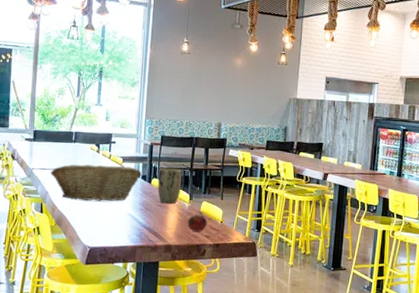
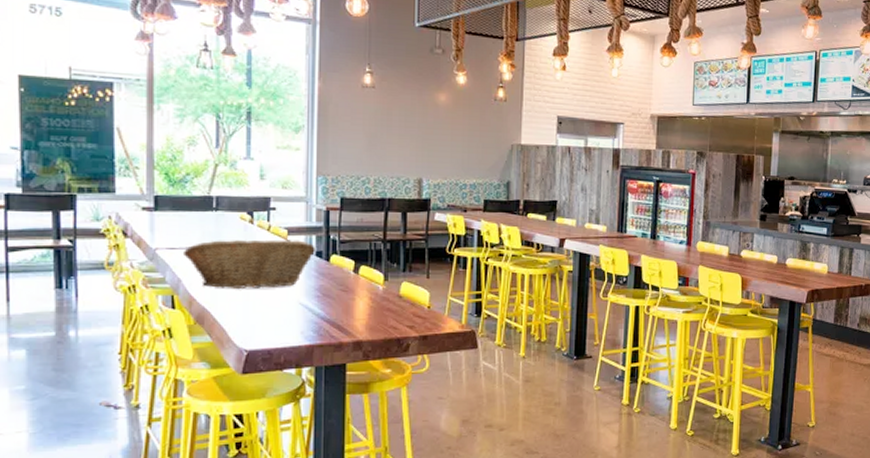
plant pot: present [158,167,183,204] -> none [339,239,373,288]
fruit: present [188,213,208,232] -> none [383,298,410,321]

